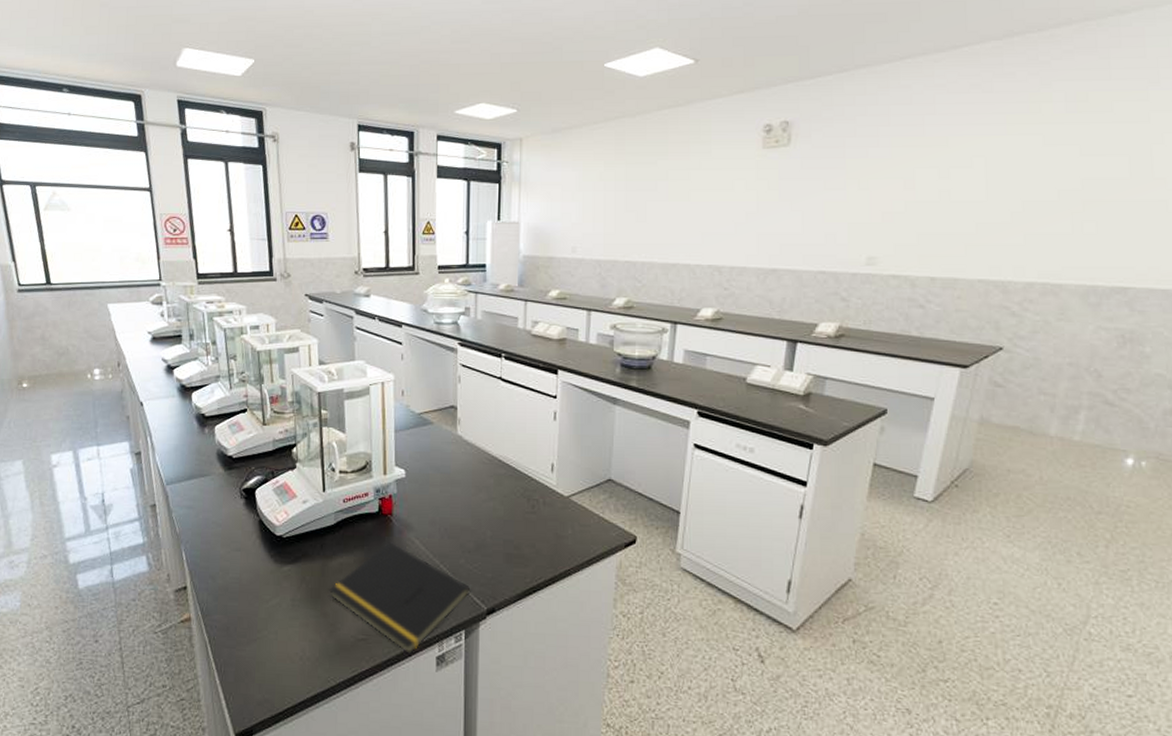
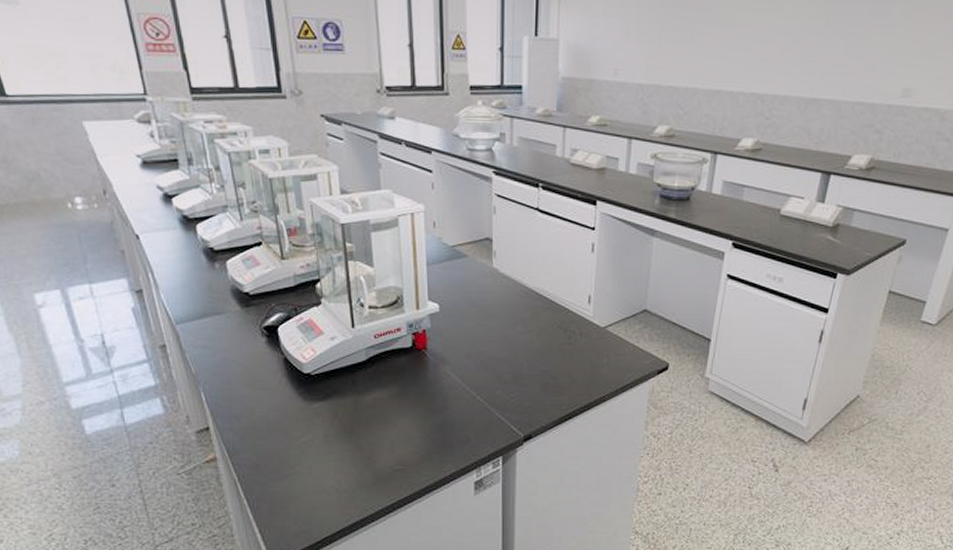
notepad: present [329,542,471,654] -> none [363,376,508,481]

